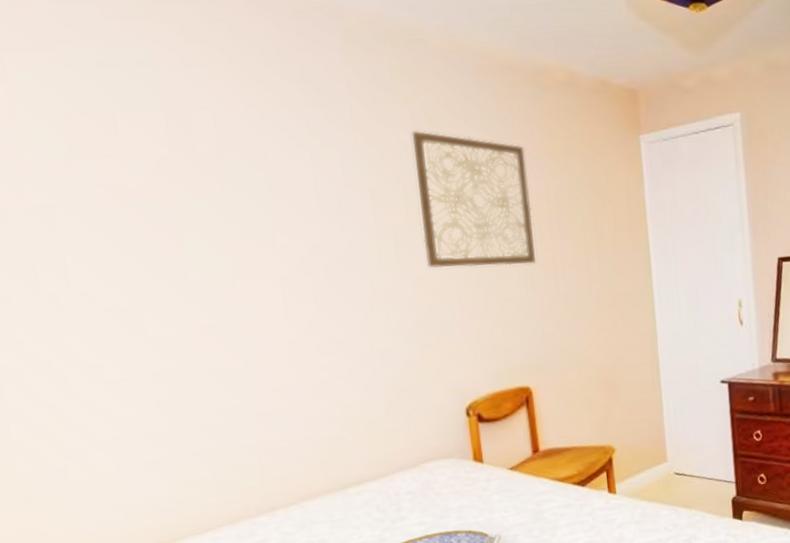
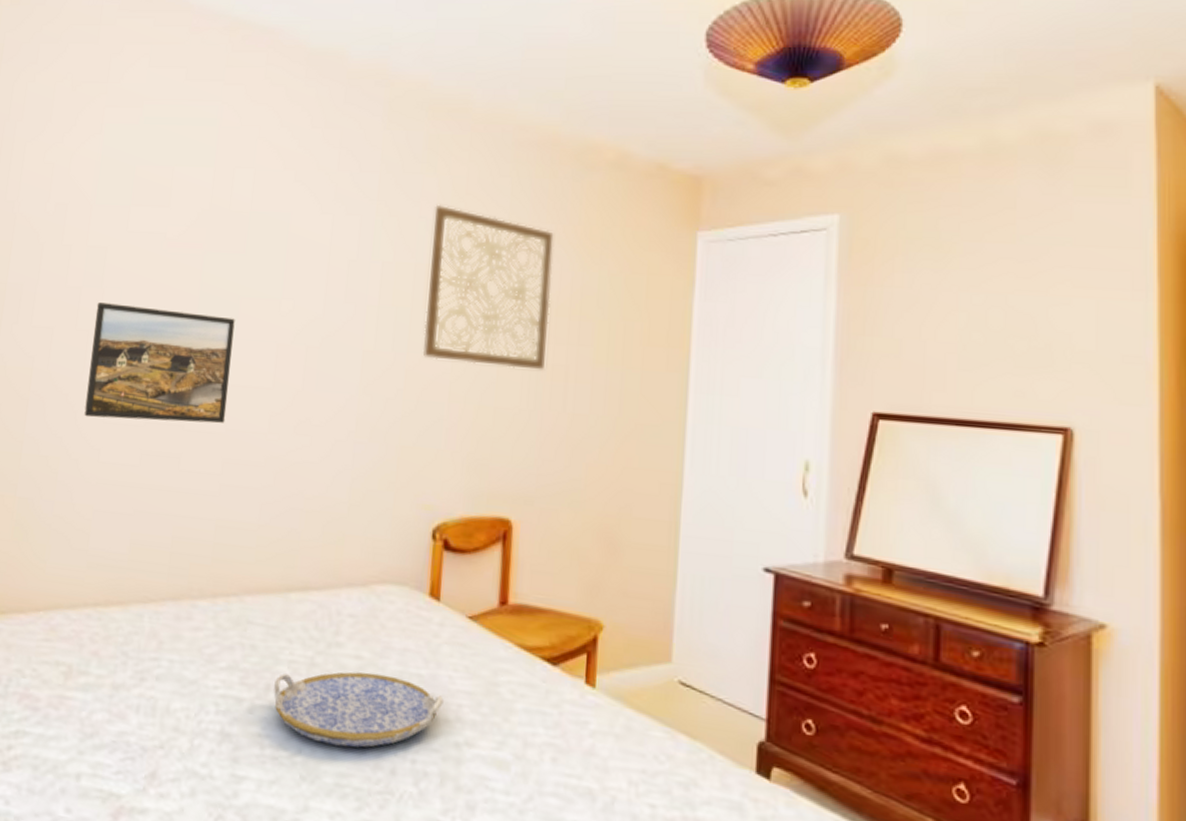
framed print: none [58,259,243,380] -> present [84,302,235,424]

